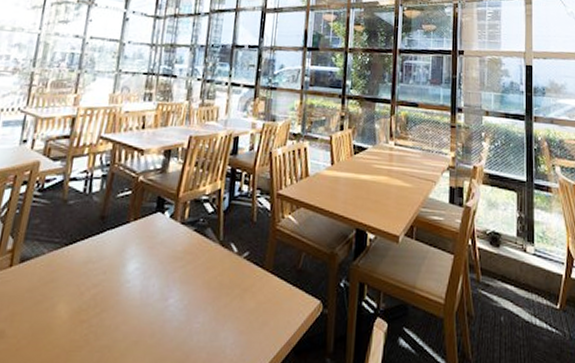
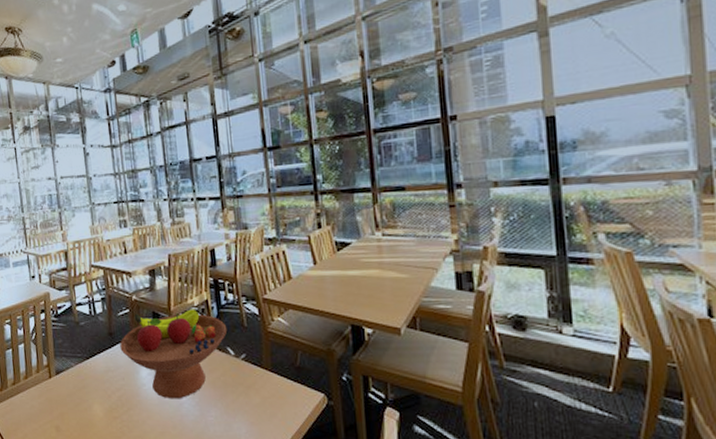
fruit bowl: none [110,197,236,301] -> present [120,309,228,399]

